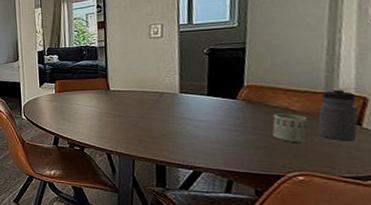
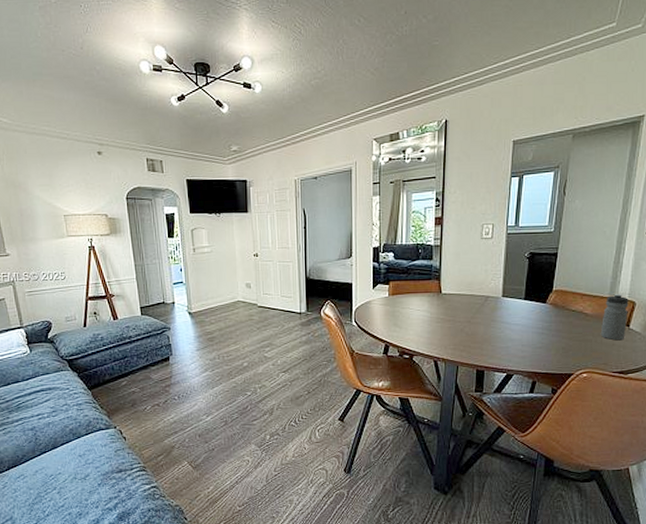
cup: present [272,113,308,142] -> none [570,316,595,343]

